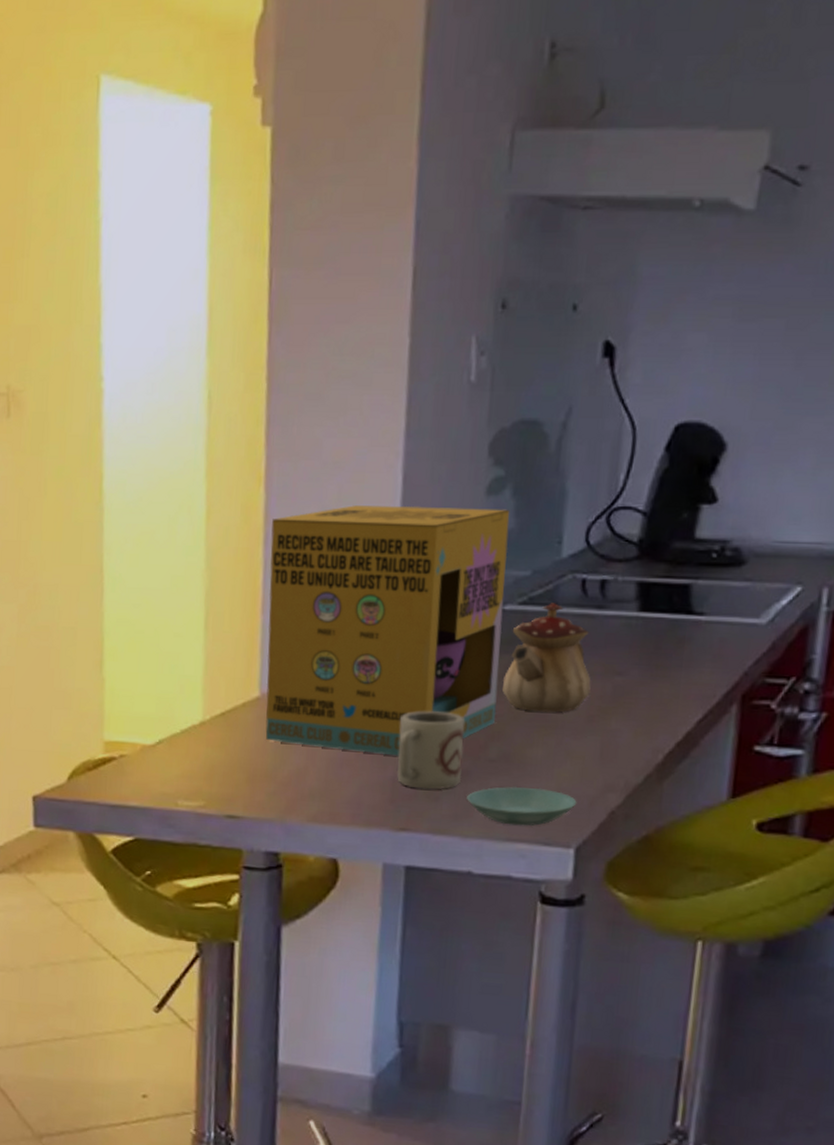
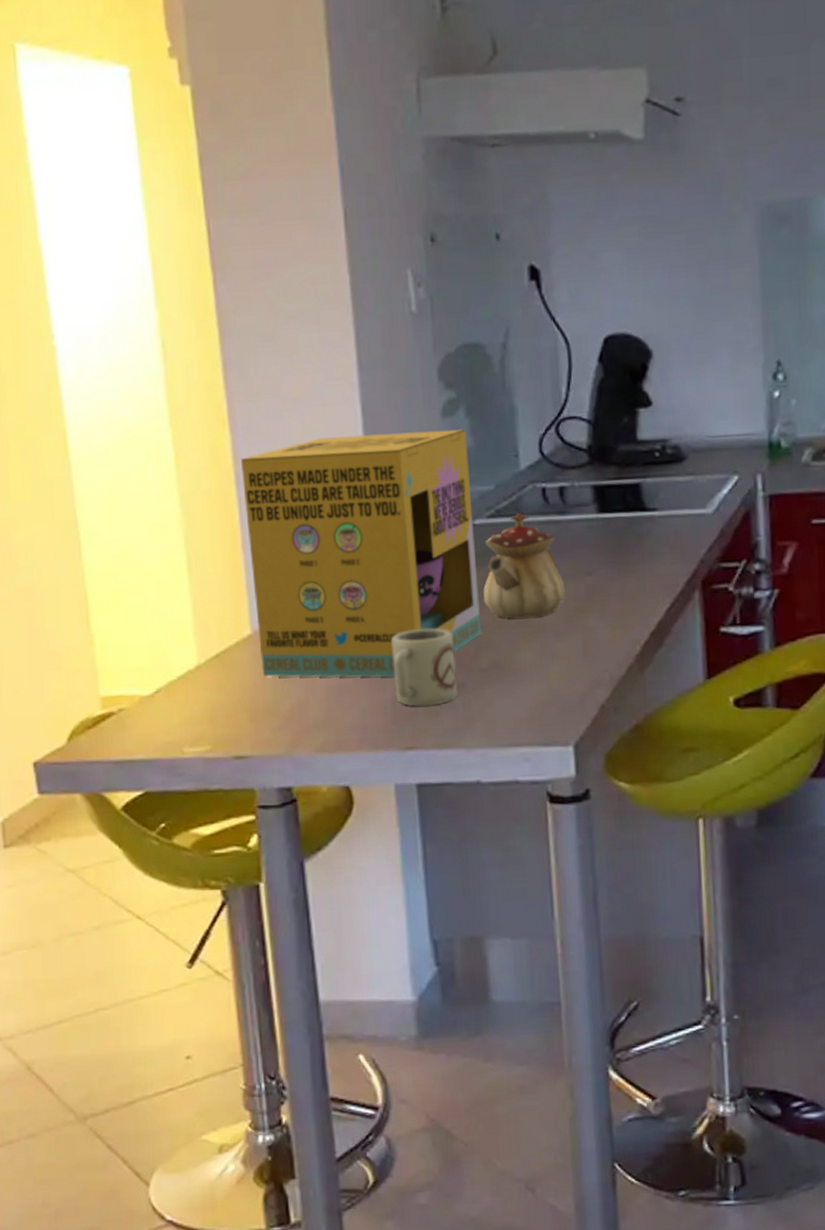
saucer: present [467,786,577,826] -> none [465,691,569,731]

